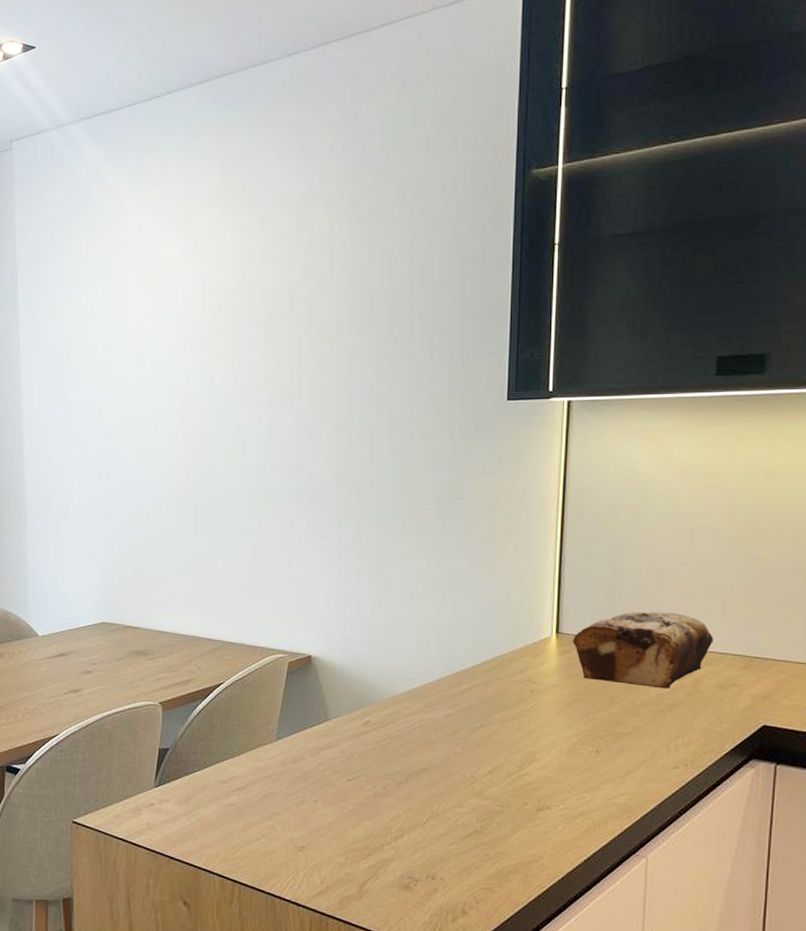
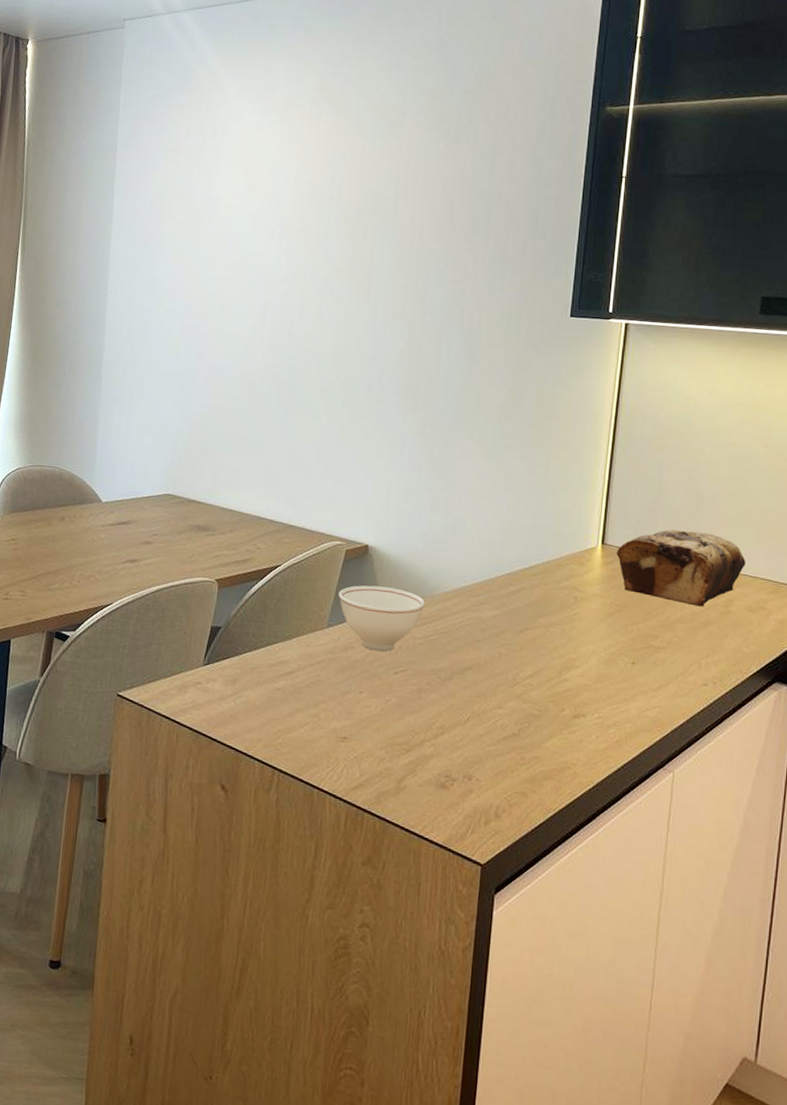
bowl: none [284,695,375,760] -> present [338,585,426,652]

